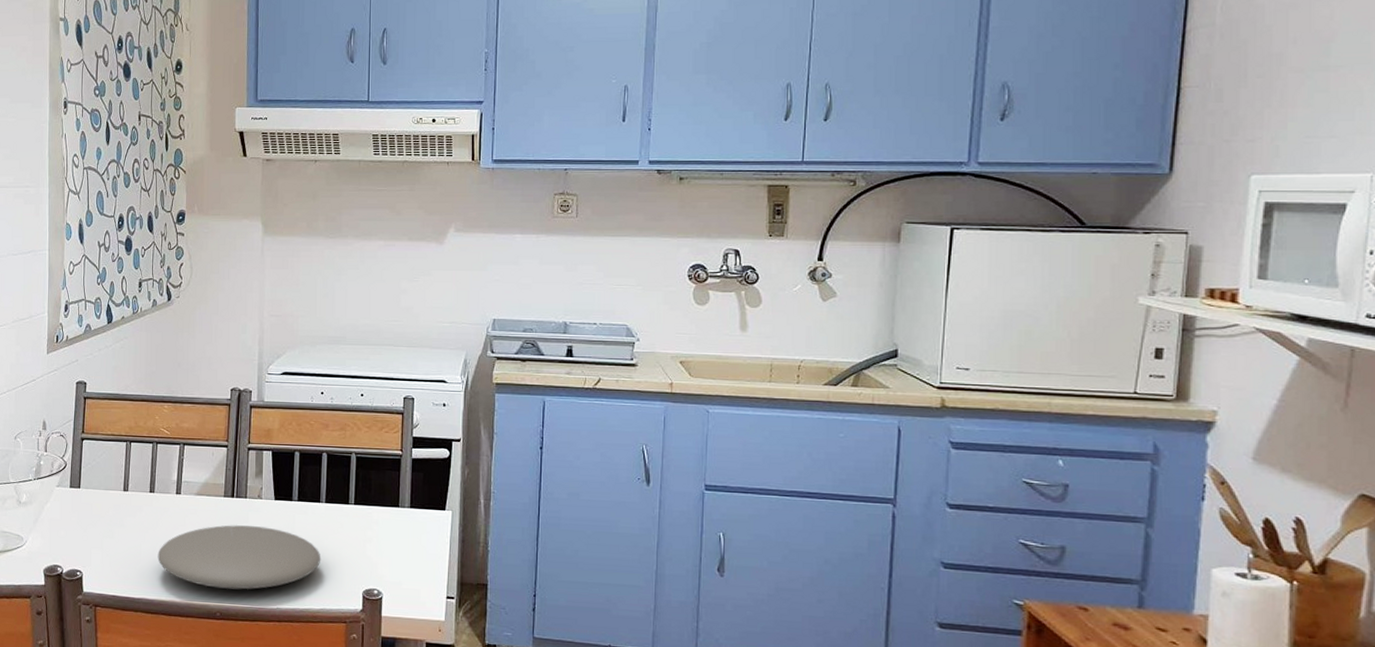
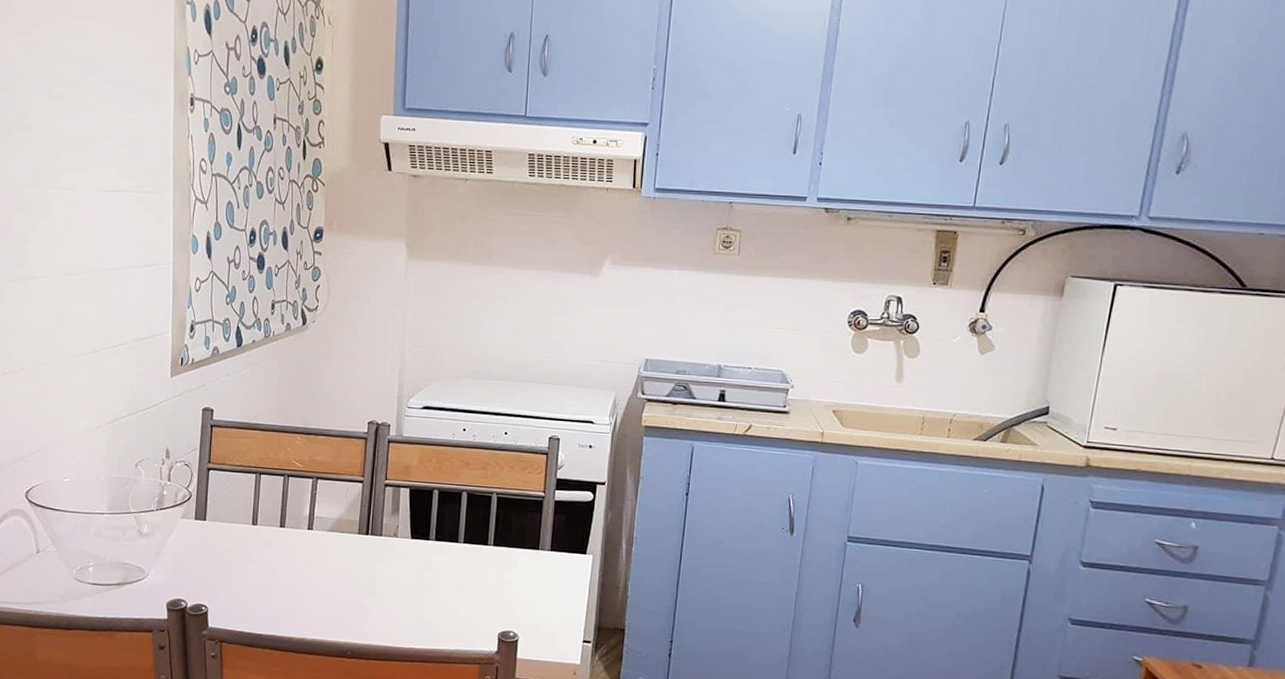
plate: present [157,525,321,590] -> none [287,563,458,629]

